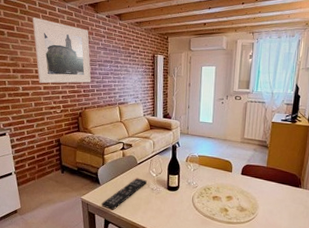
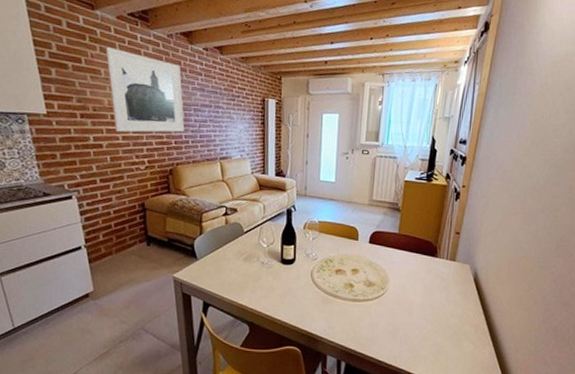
remote control: present [101,178,147,210] -> none [199,249,256,289]

